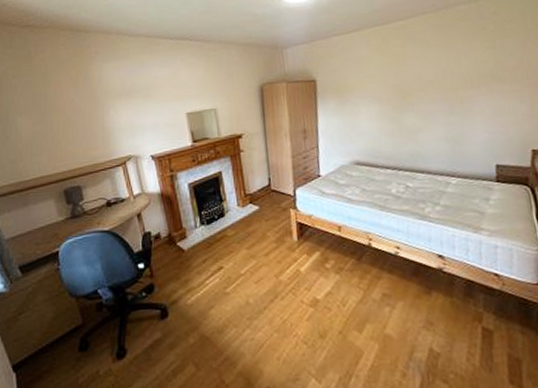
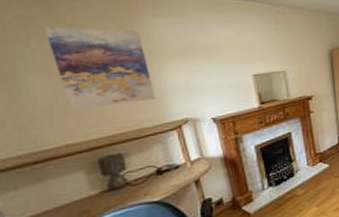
wall art: none [25,74,105,146] -> present [44,26,155,110]

